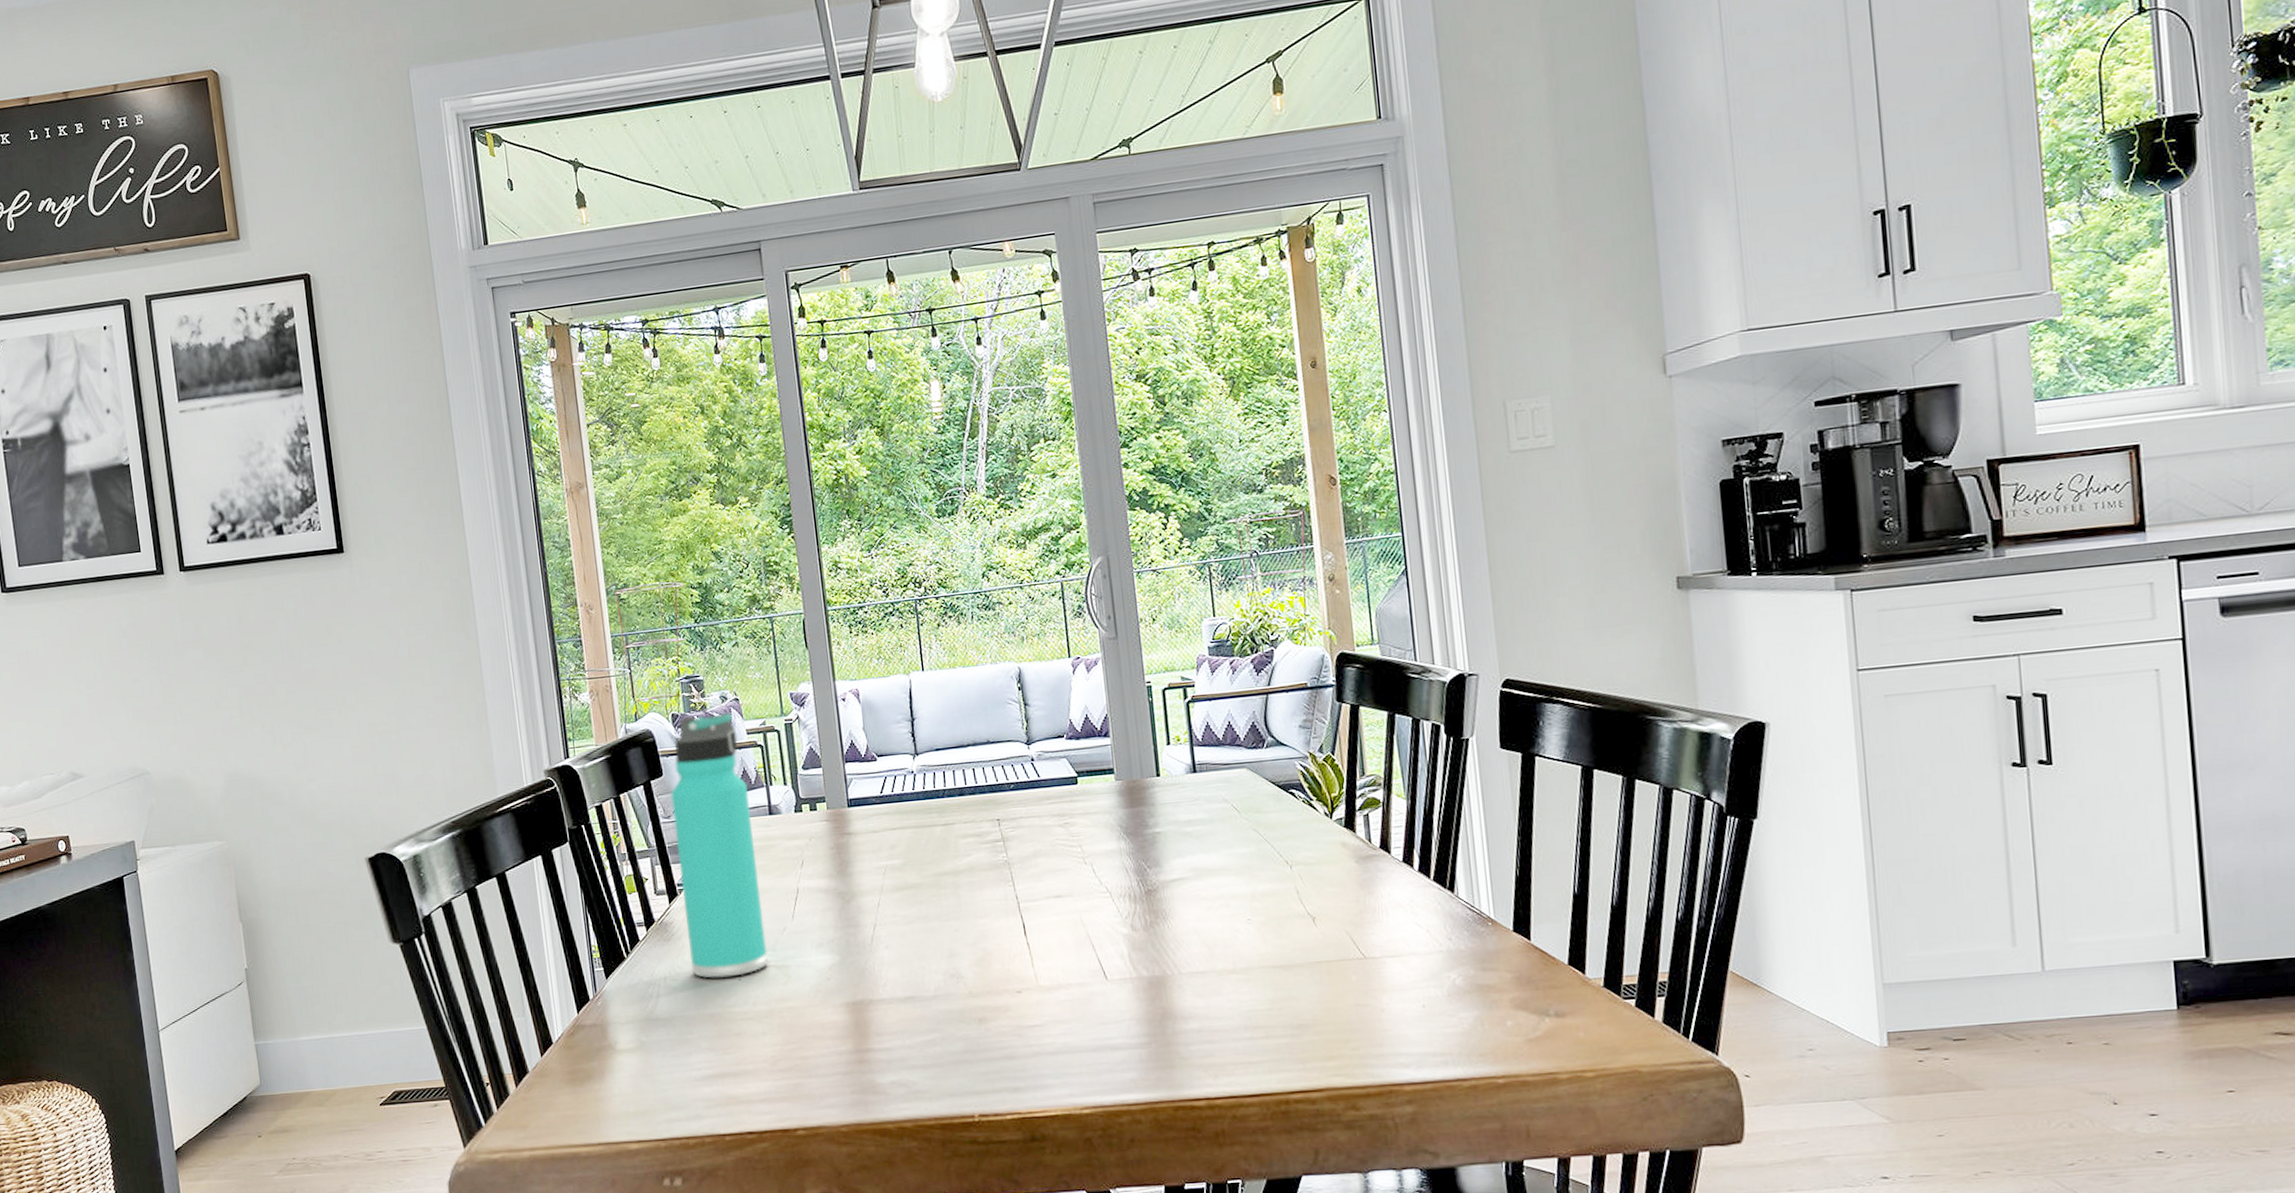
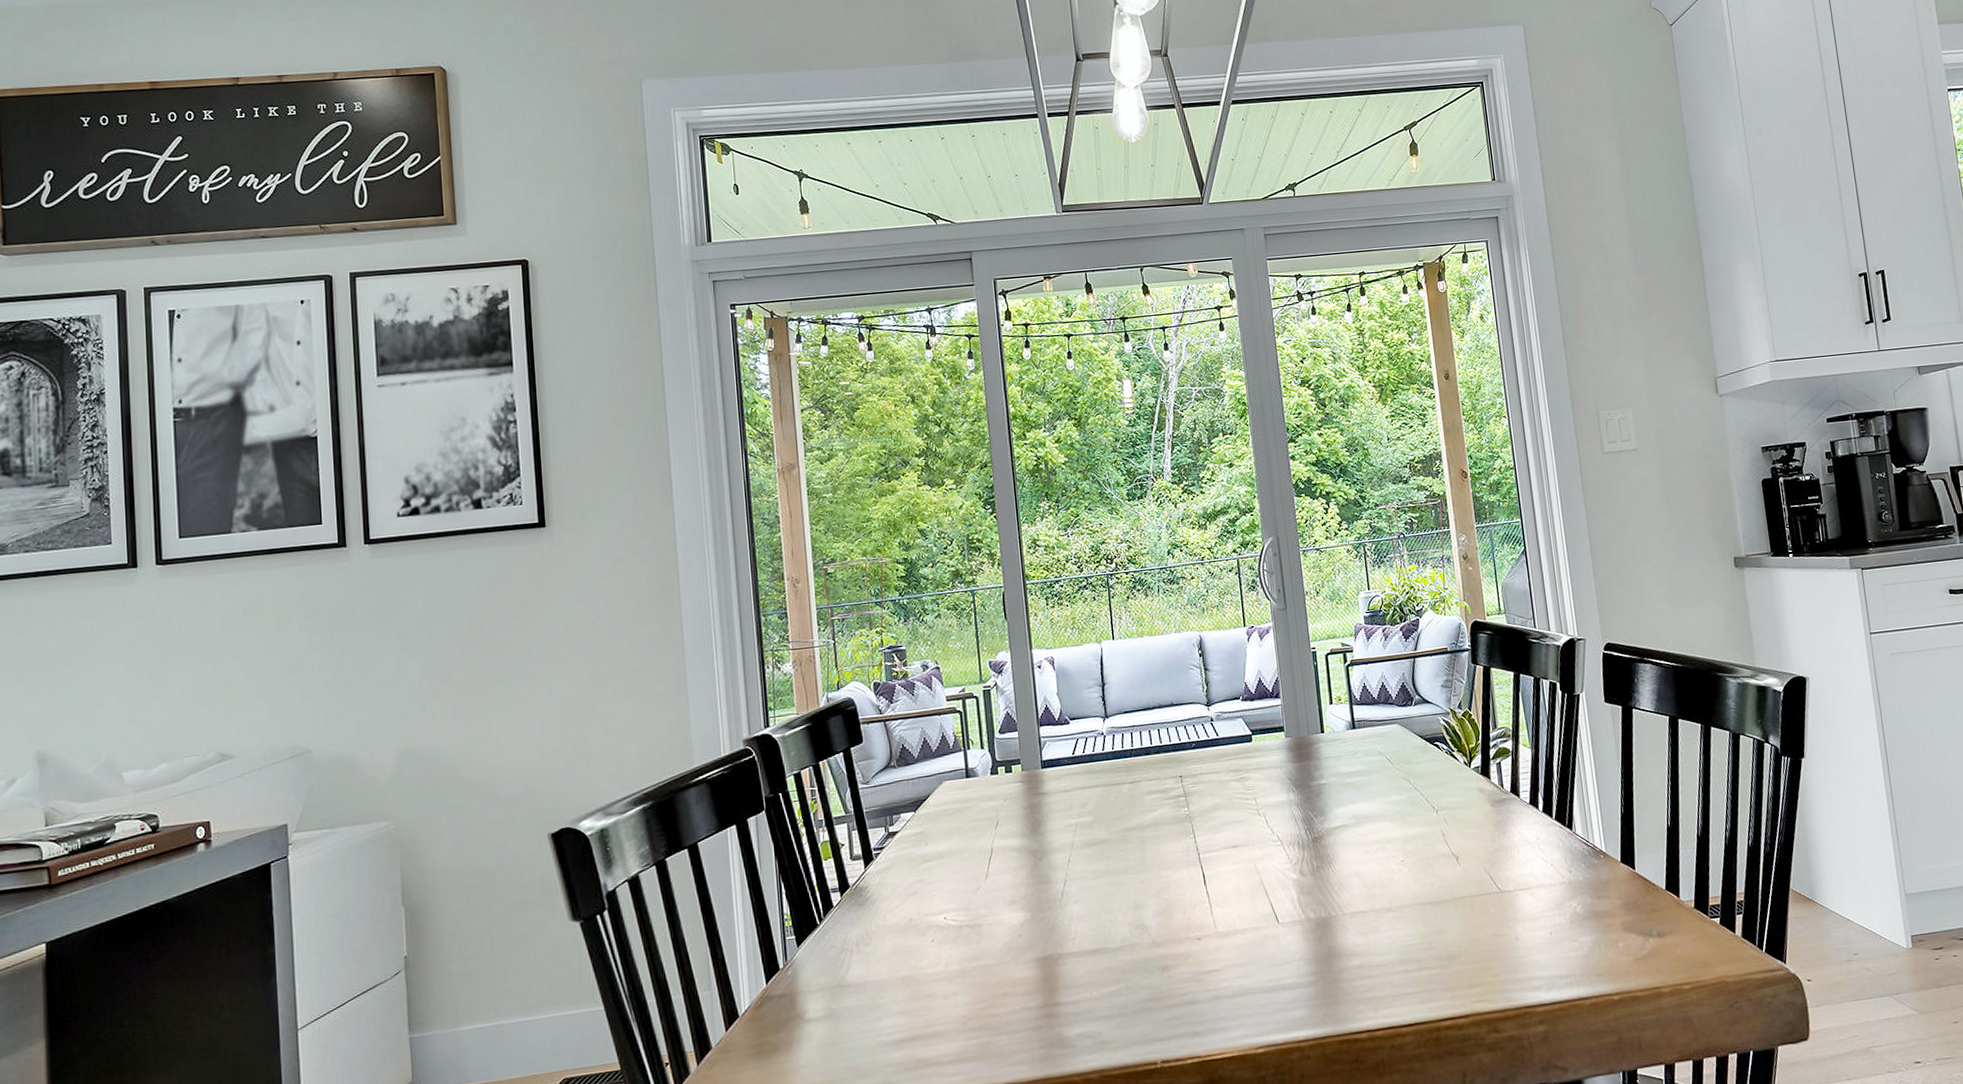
thermos bottle: present [670,713,769,978] -> none [870,680,962,941]

